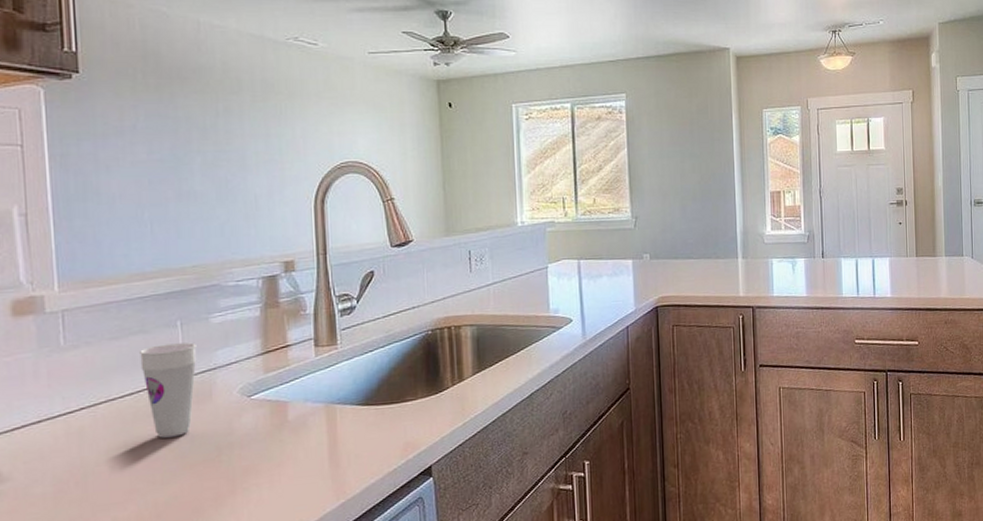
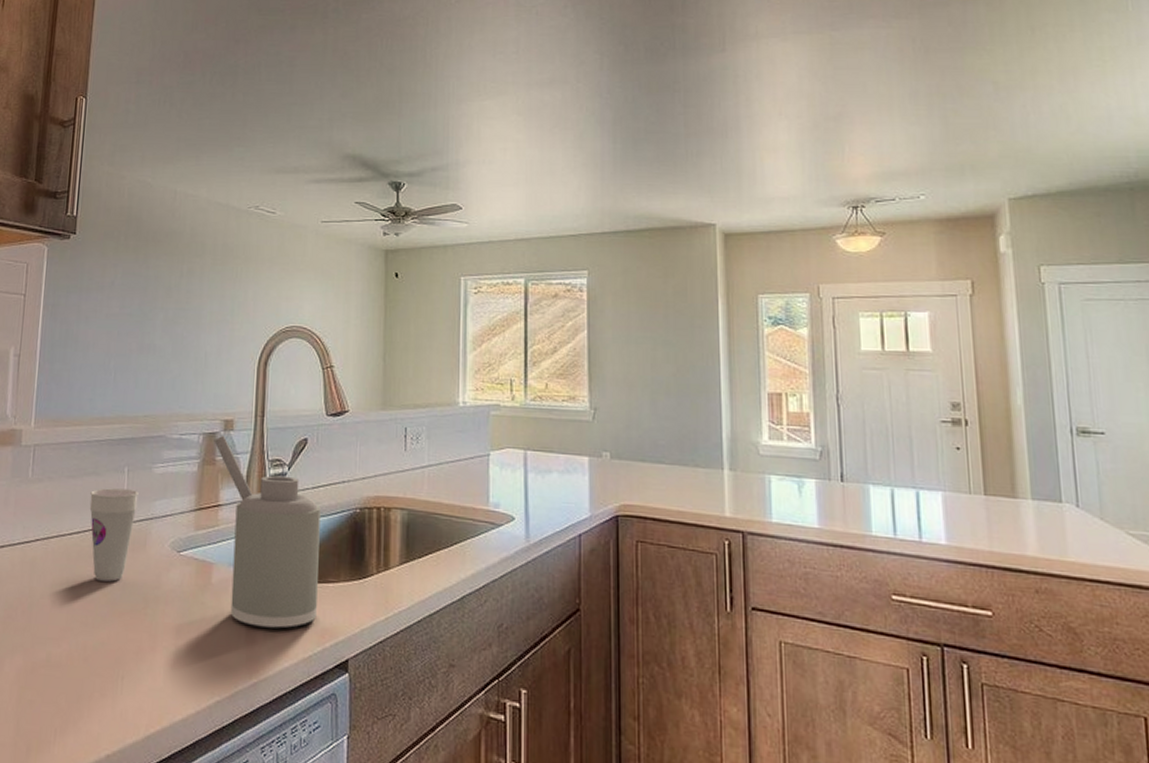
soap dispenser: none [275,276,398,454] -> present [214,435,321,630]

